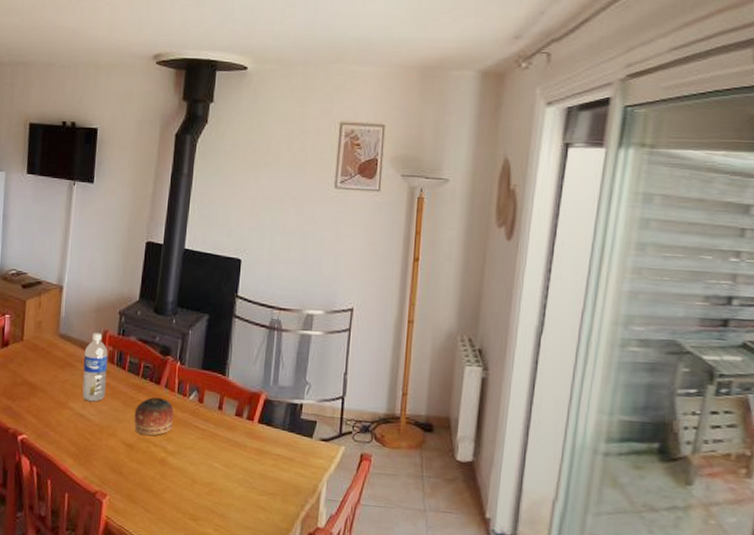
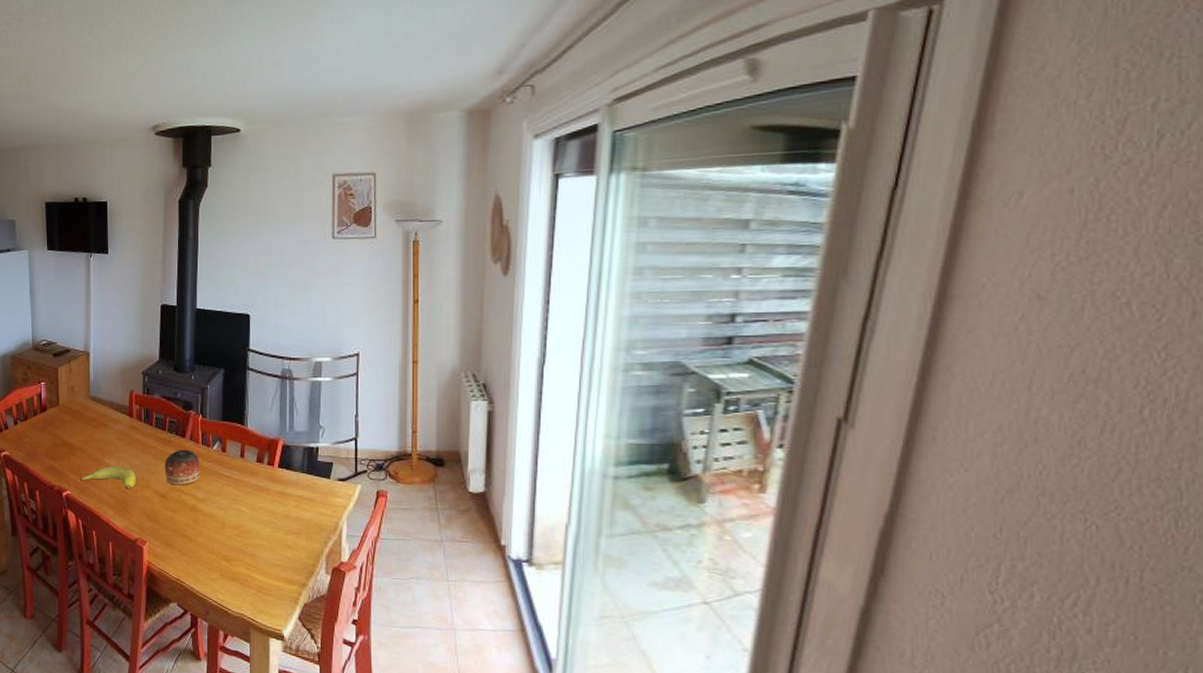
fruit: none [35,410,103,437] -> present [76,466,137,490]
water bottle: present [82,332,108,402] -> none [114,393,136,457]

